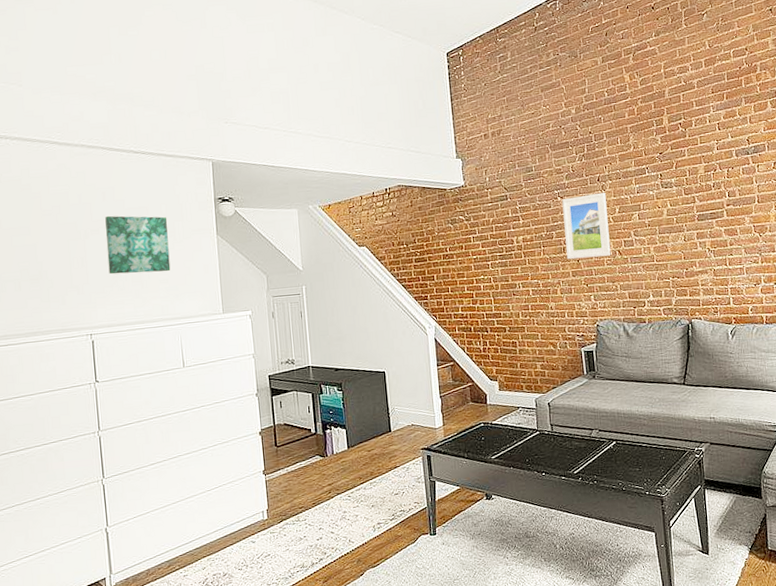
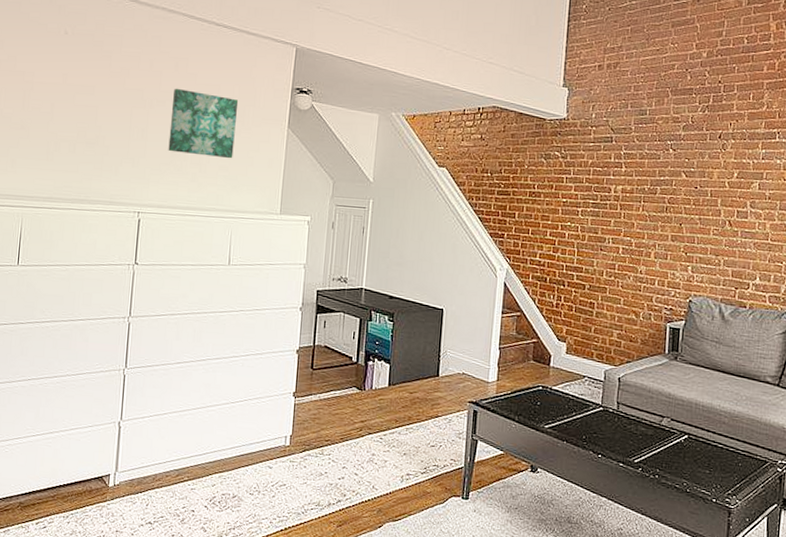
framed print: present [562,192,611,260] -> none [668,151,725,225]

